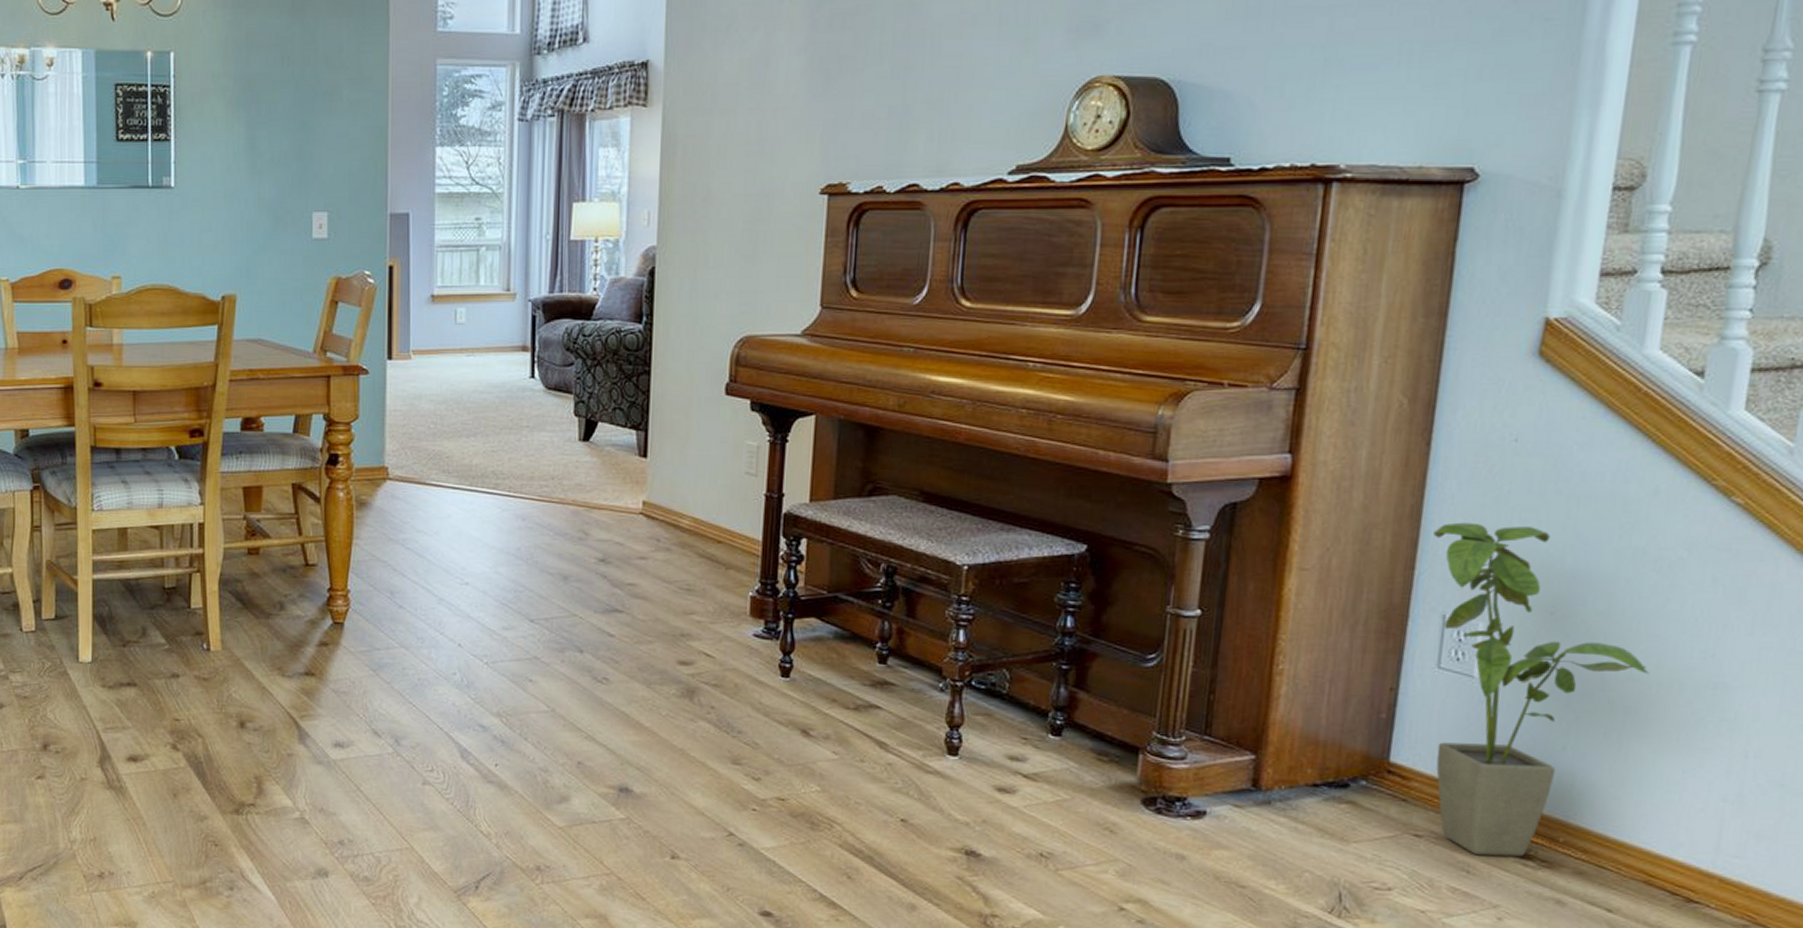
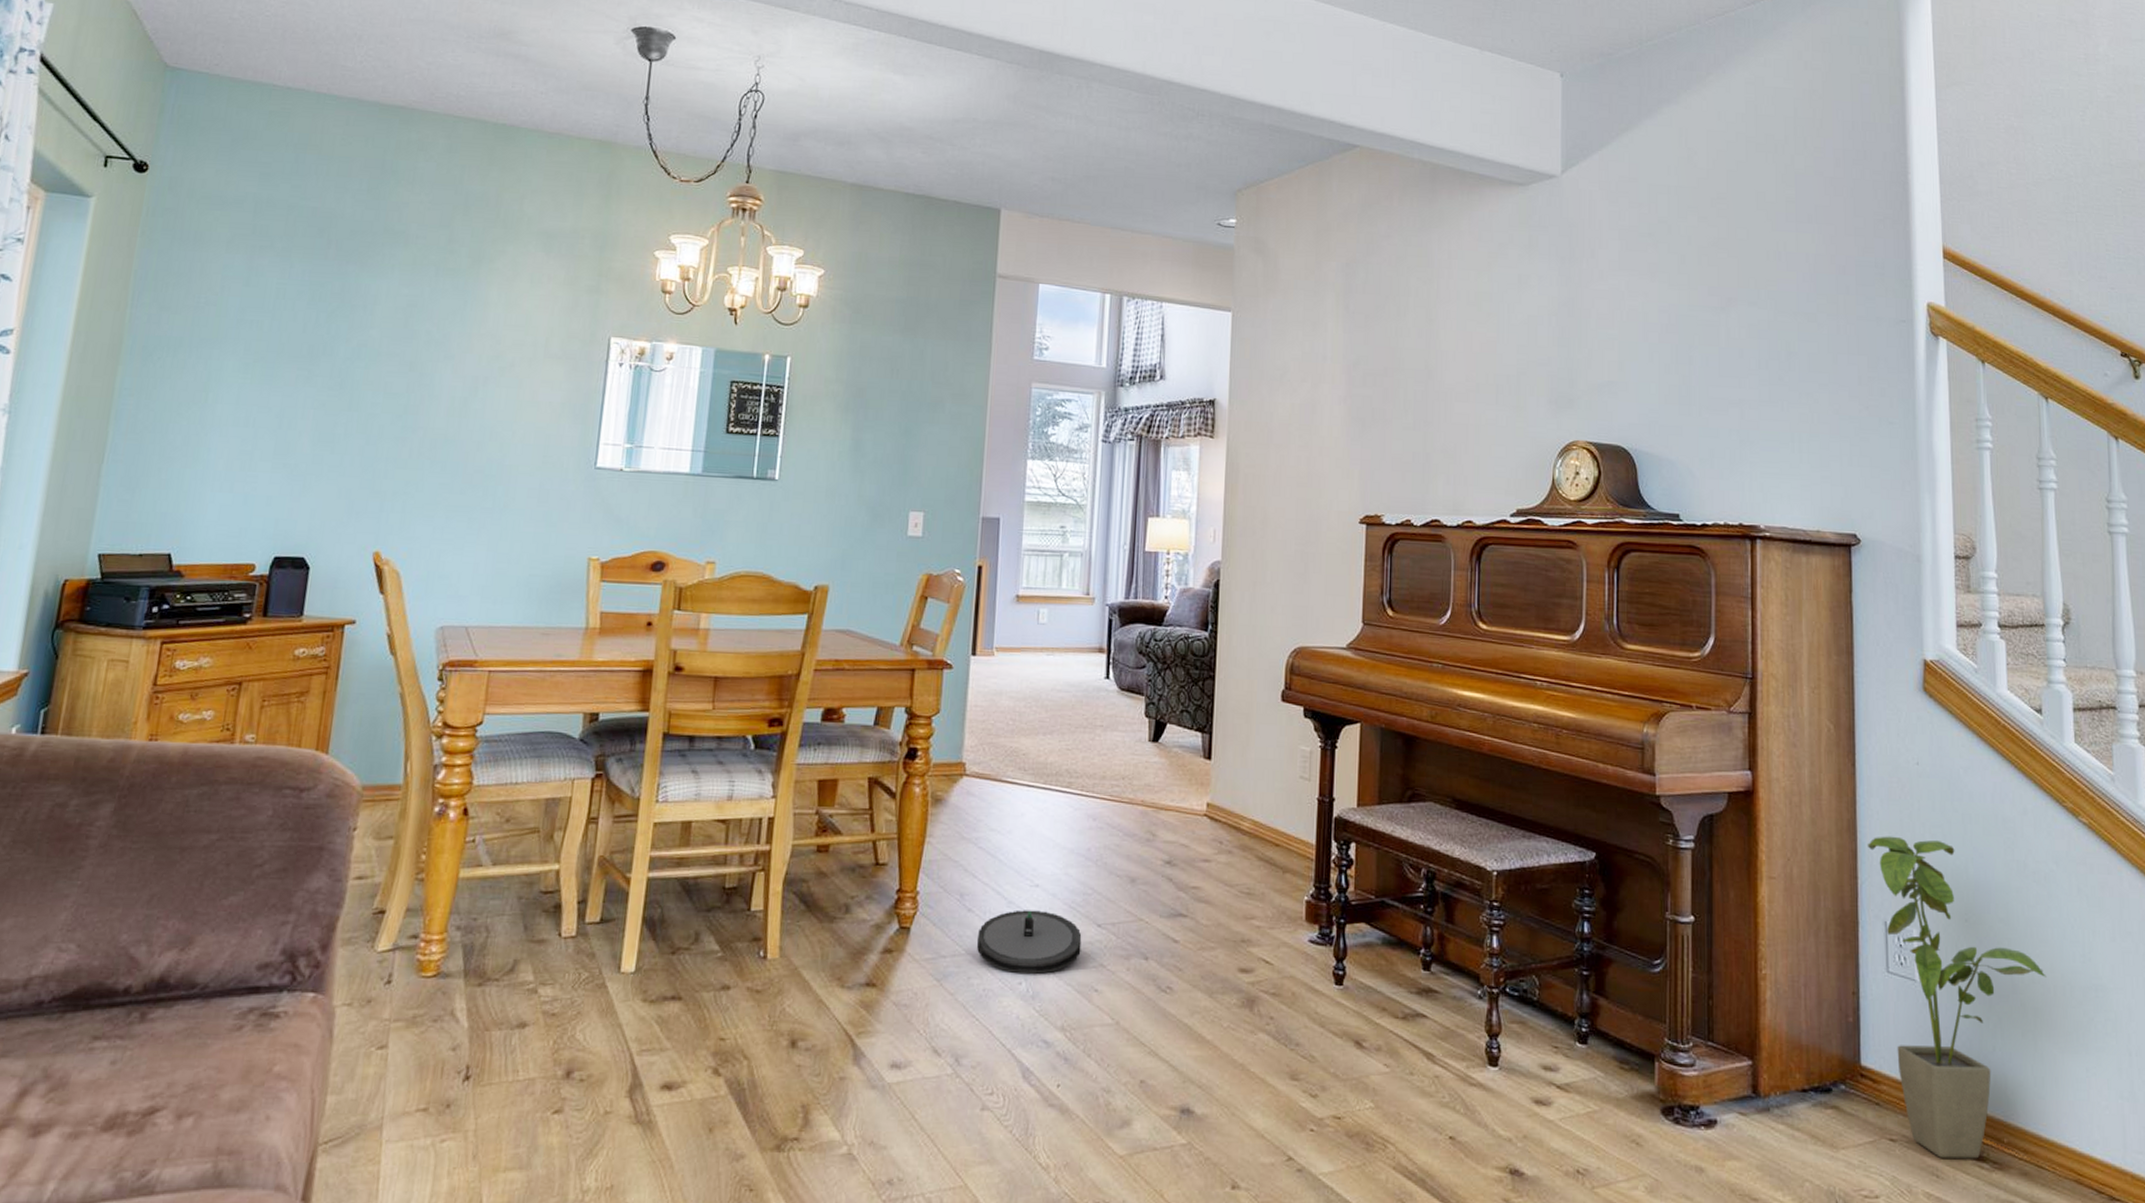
robot vacuum: none [409,606,515,665] -> present [976,910,1082,974]

